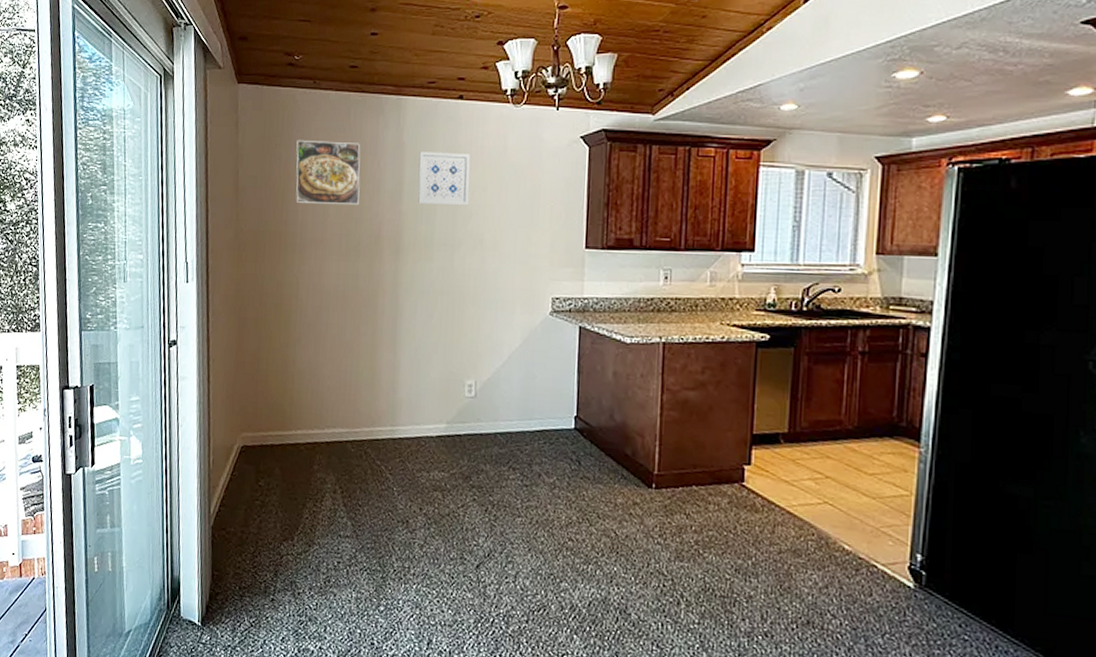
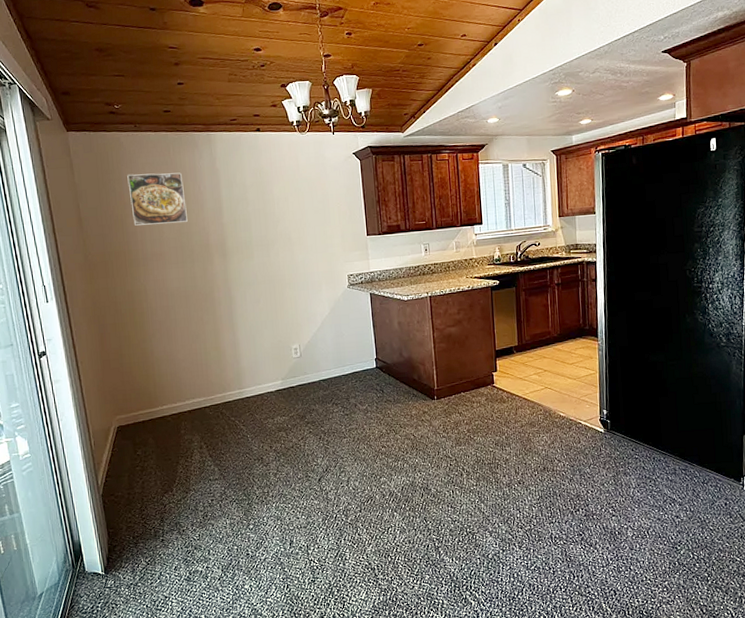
wall art: present [418,150,470,205] -> none [231,173,276,216]

